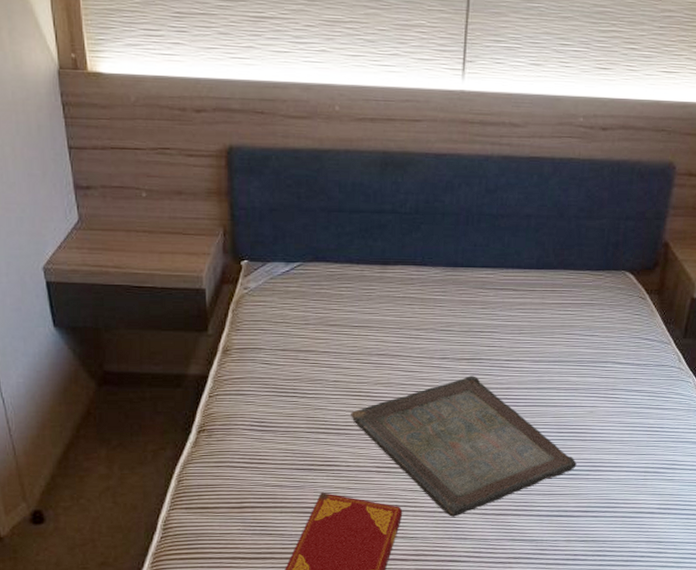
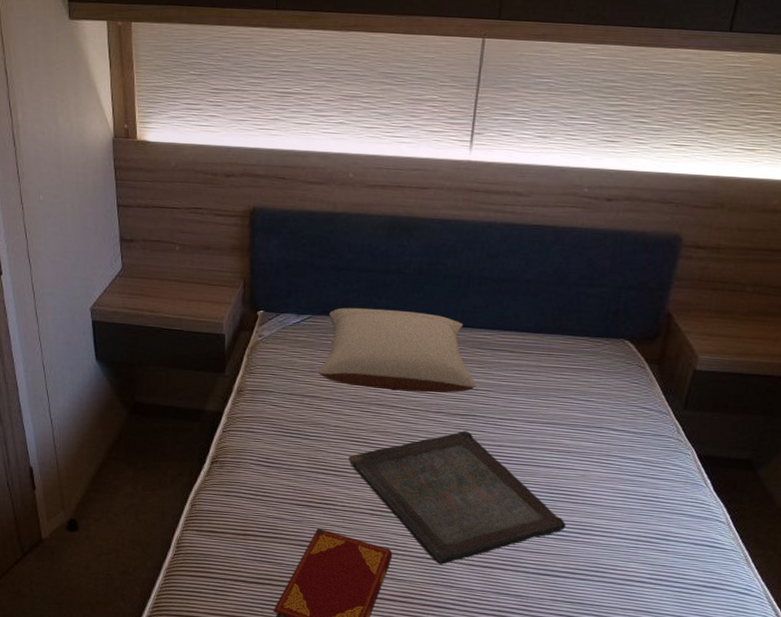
pillow: none [313,252,481,338] -> present [318,307,477,393]

